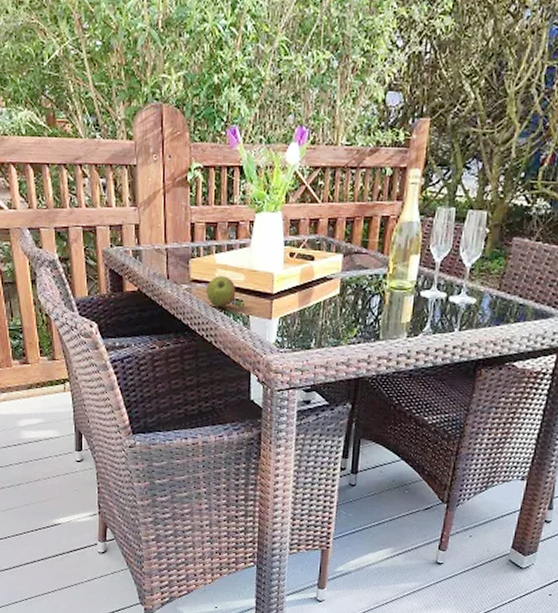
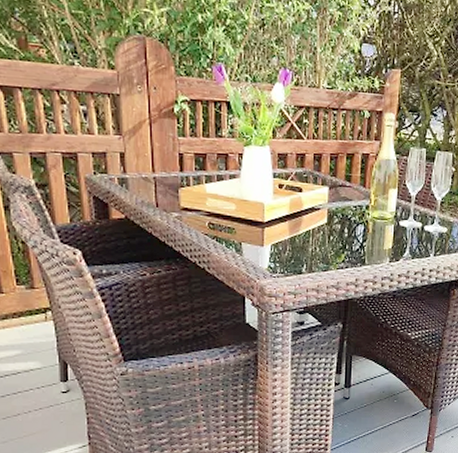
apple: present [206,276,236,307] -> none [197,205,228,234]

